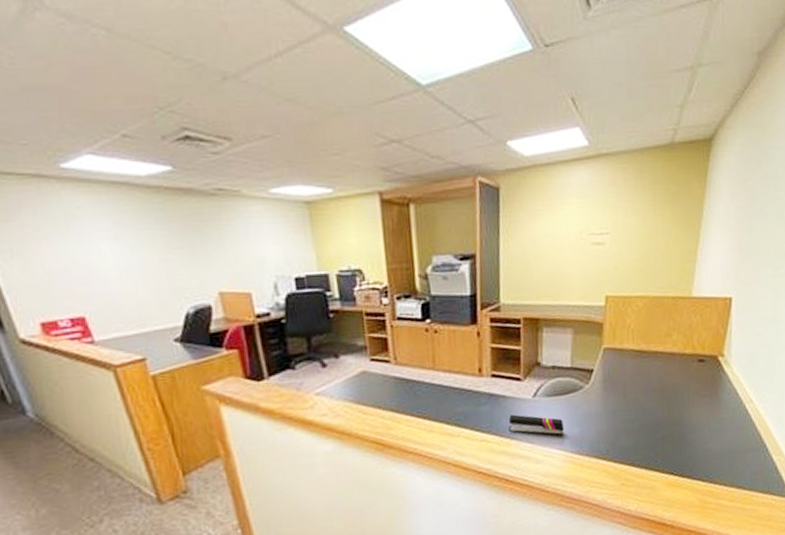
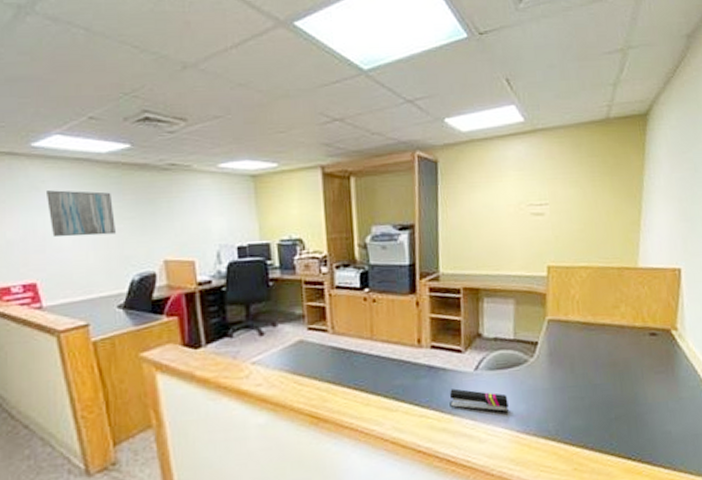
wall art: none [84,217,165,269] -> present [47,190,116,238]

